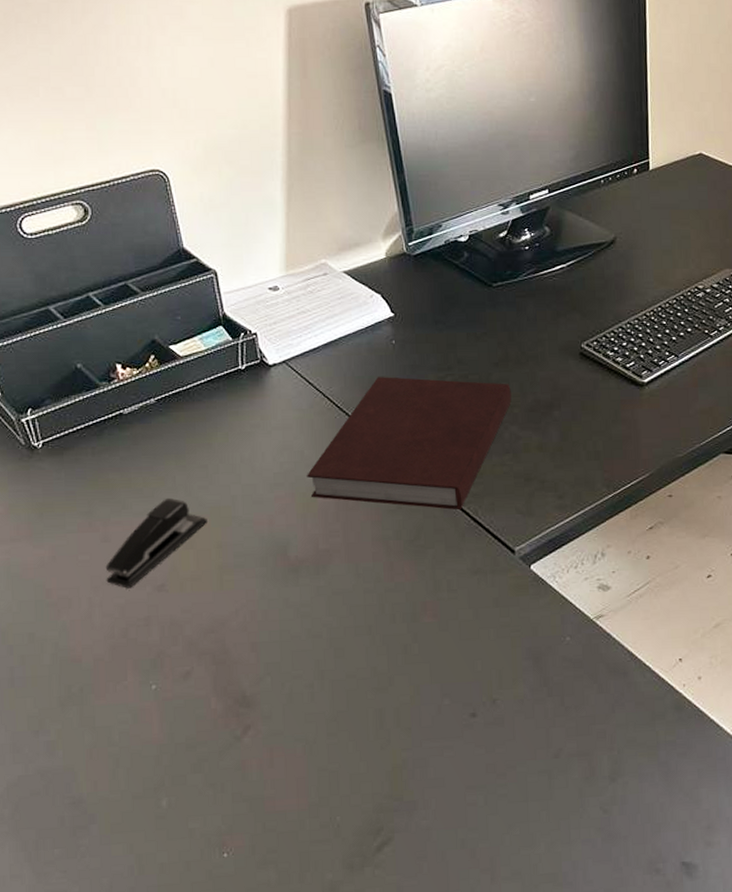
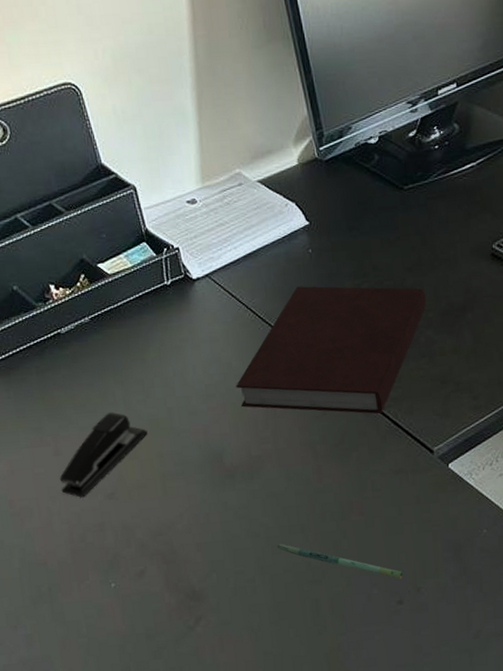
pen: none [342,646,478,688] -> present [278,544,403,578]

